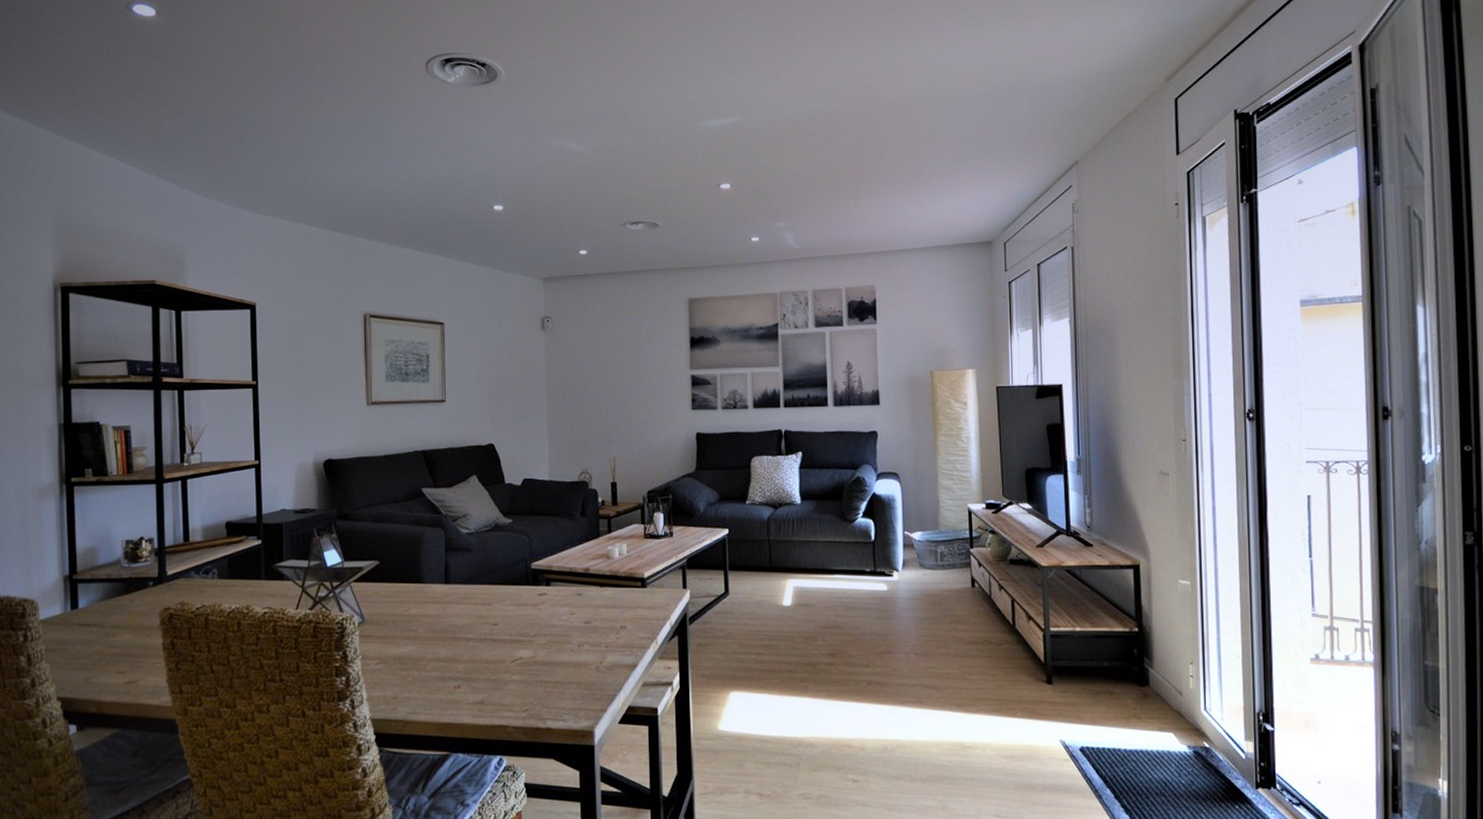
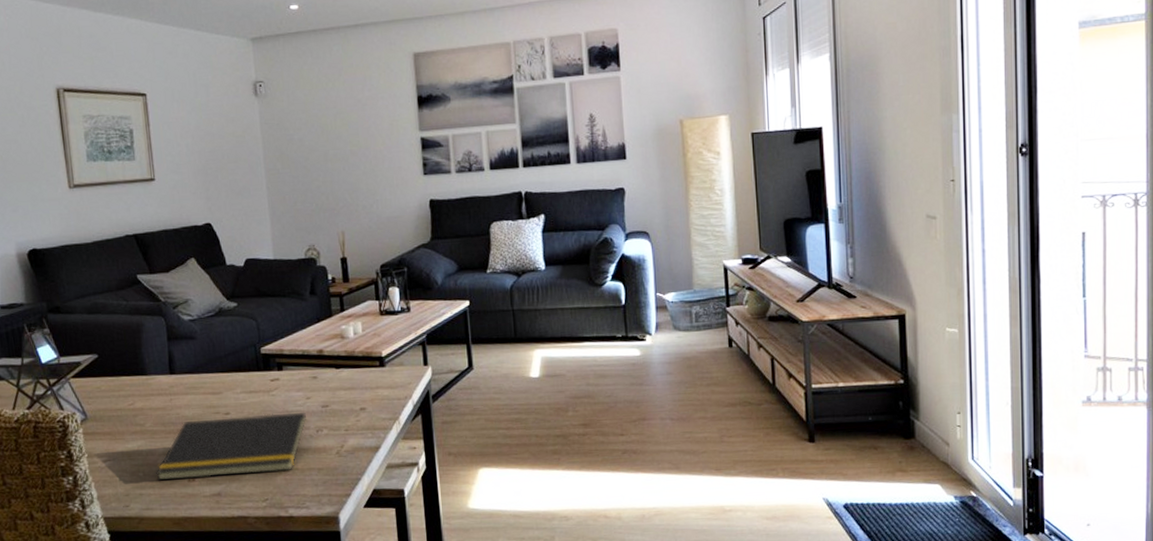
notepad: none [424,627,569,686] -> present [156,413,307,481]

